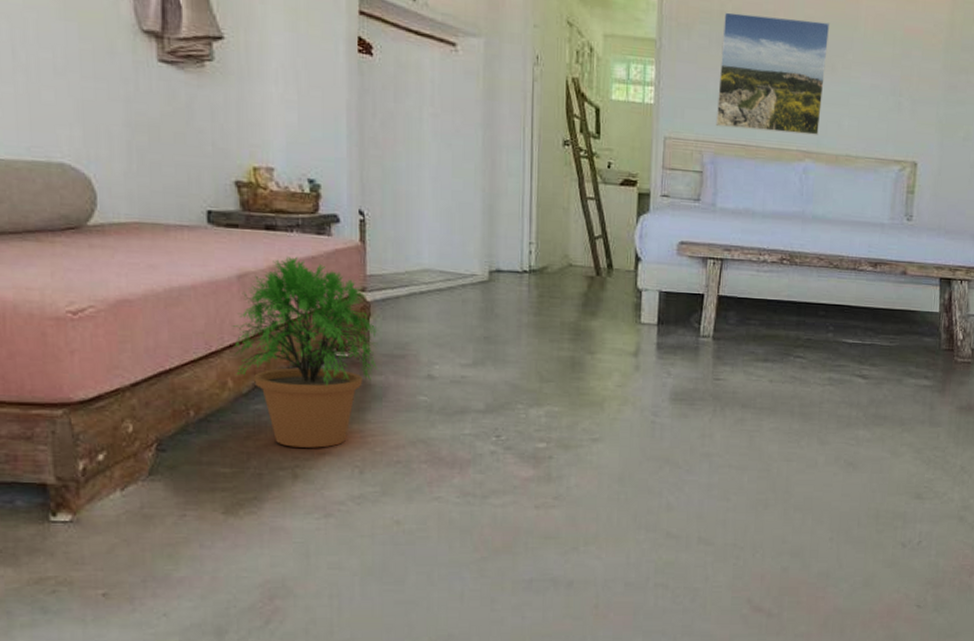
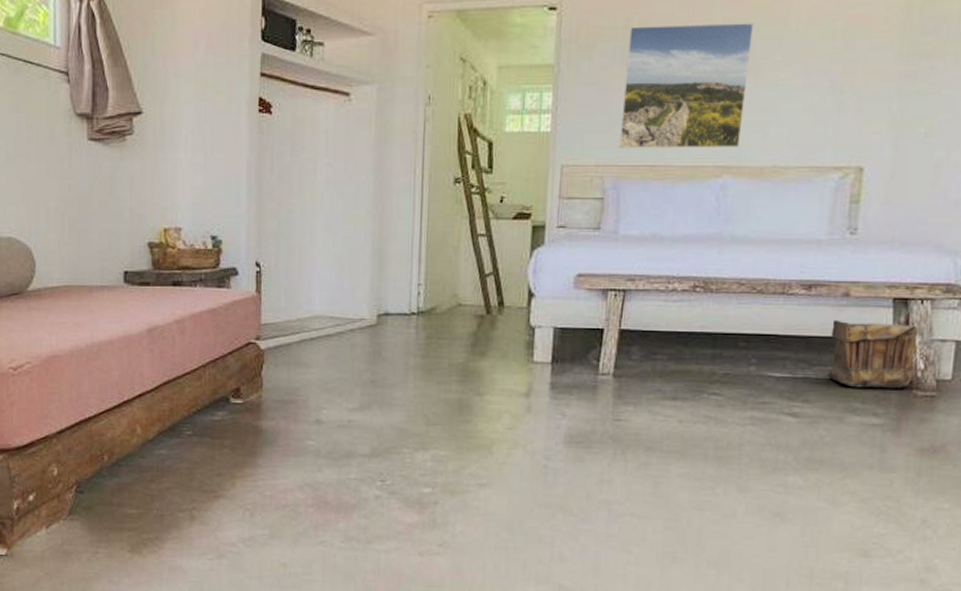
potted plant: present [232,256,378,448] -> none [142,309,270,491]
pouch: none [890,294,959,356] -> present [827,319,919,389]

